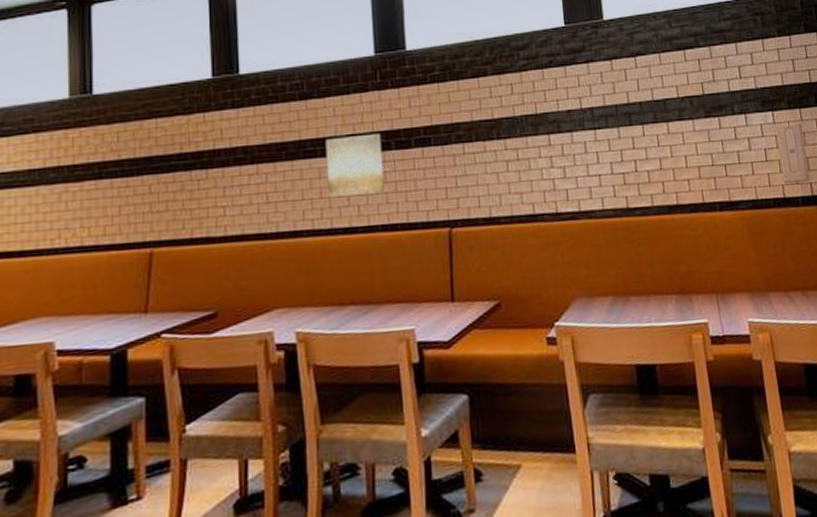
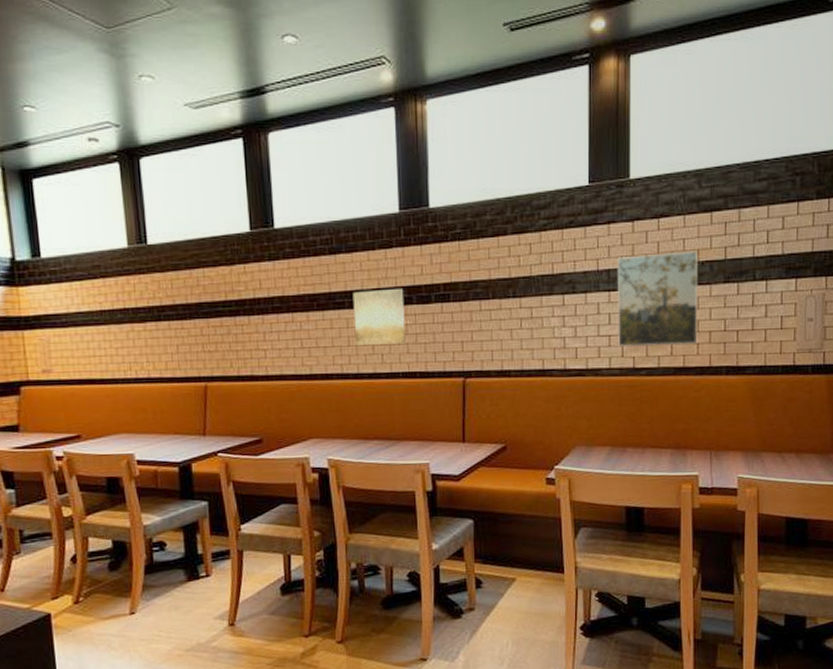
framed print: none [600,87,688,187] -> present [618,251,698,347]

